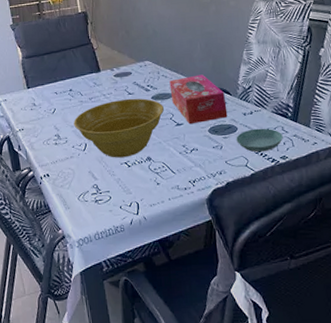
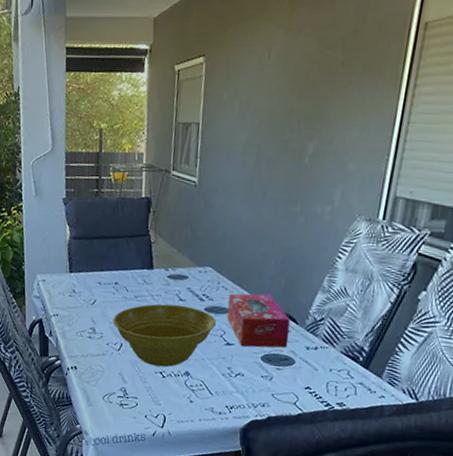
saucer: present [236,128,283,153] -> none [290,366,347,394]

